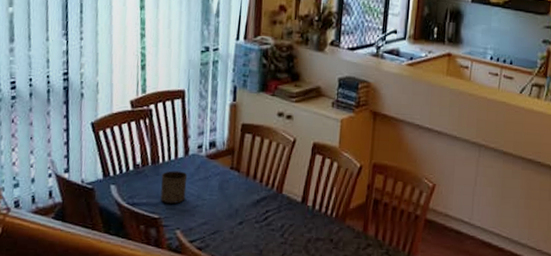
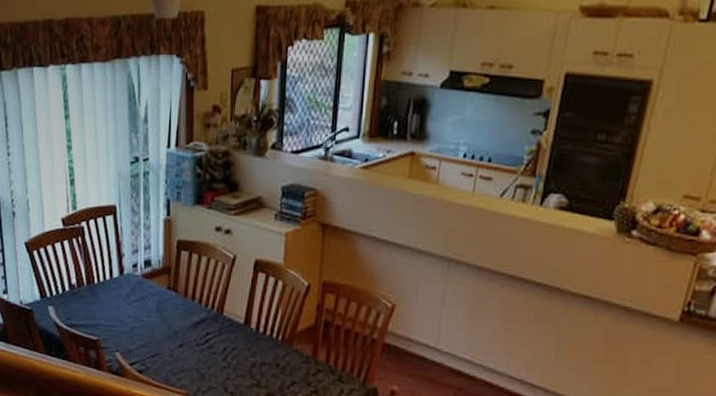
cup: present [160,170,188,205] -> none [97,291,124,326]

